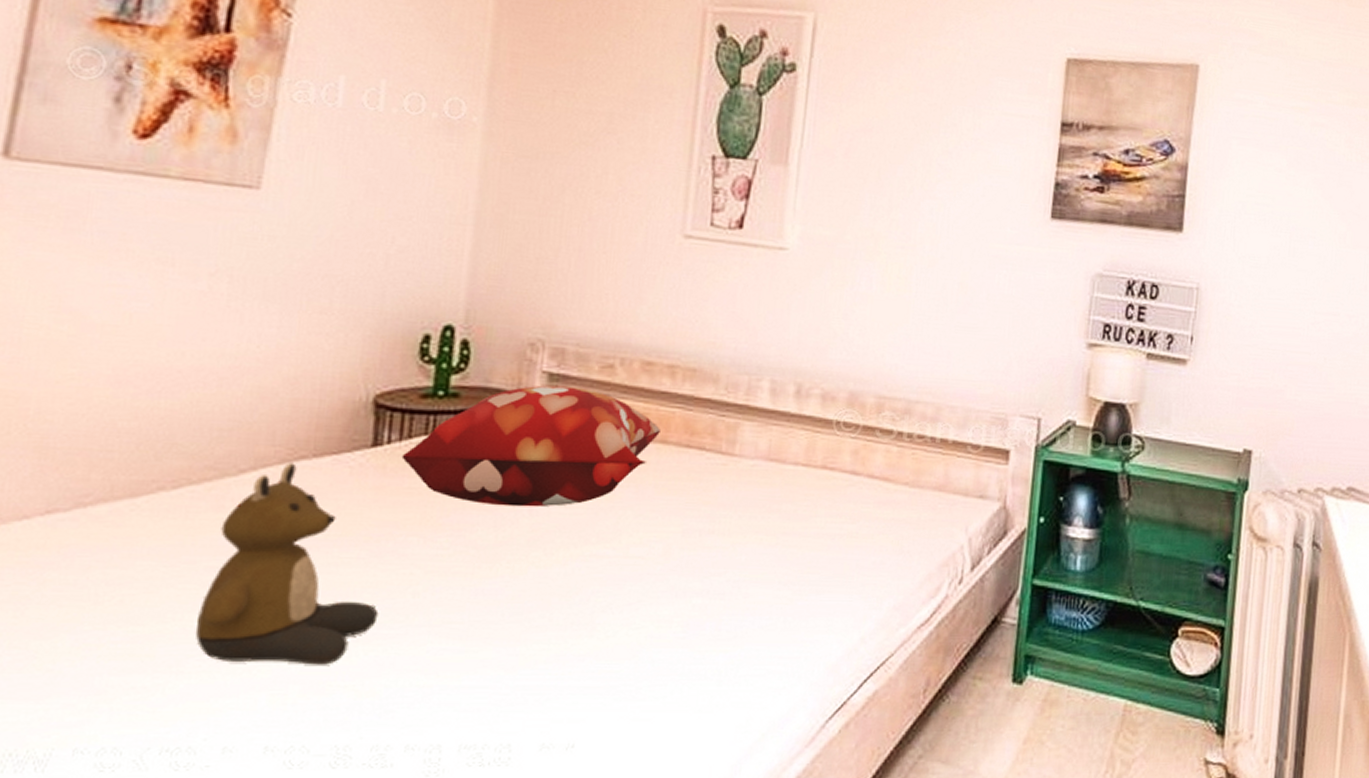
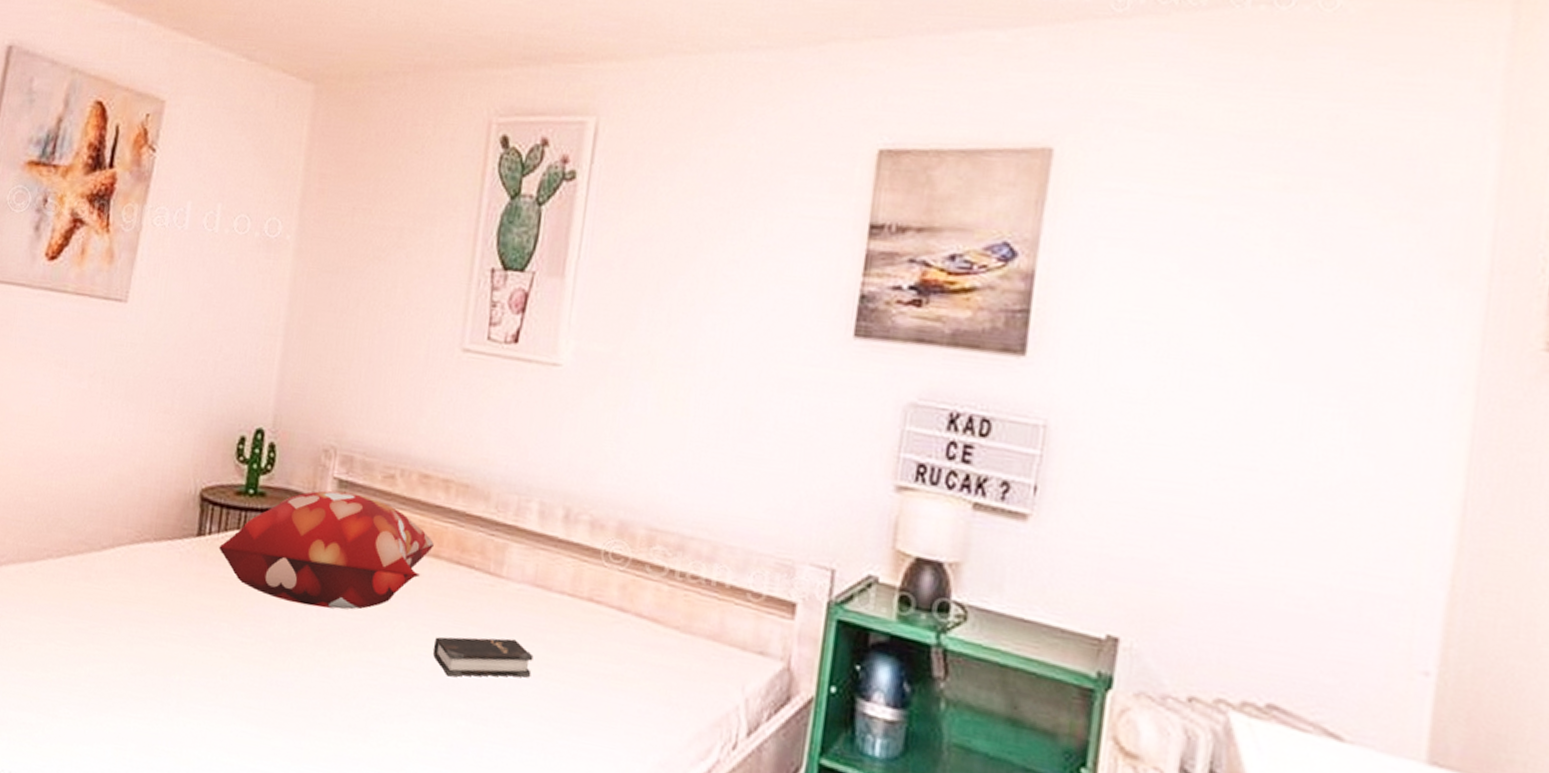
bear: present [196,463,379,665] -> none [66,544,196,730]
hardback book: none [663,513,770,558] -> present [432,636,534,678]

